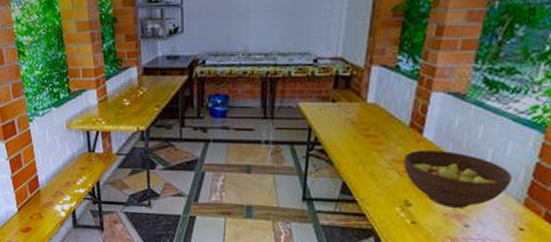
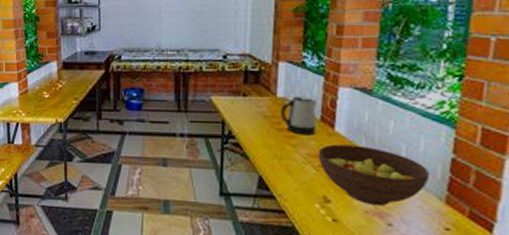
kettle: none [369,102,408,142] -> present [281,96,318,136]

